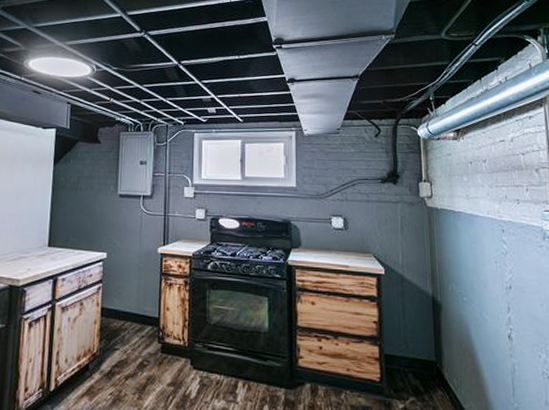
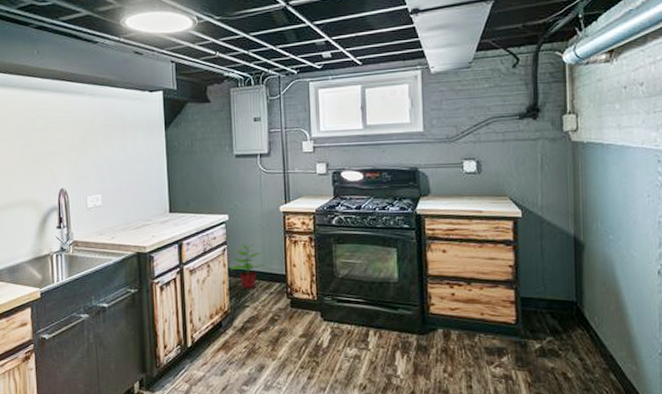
potted plant: none [102,283,138,330] -> present [229,243,264,289]

